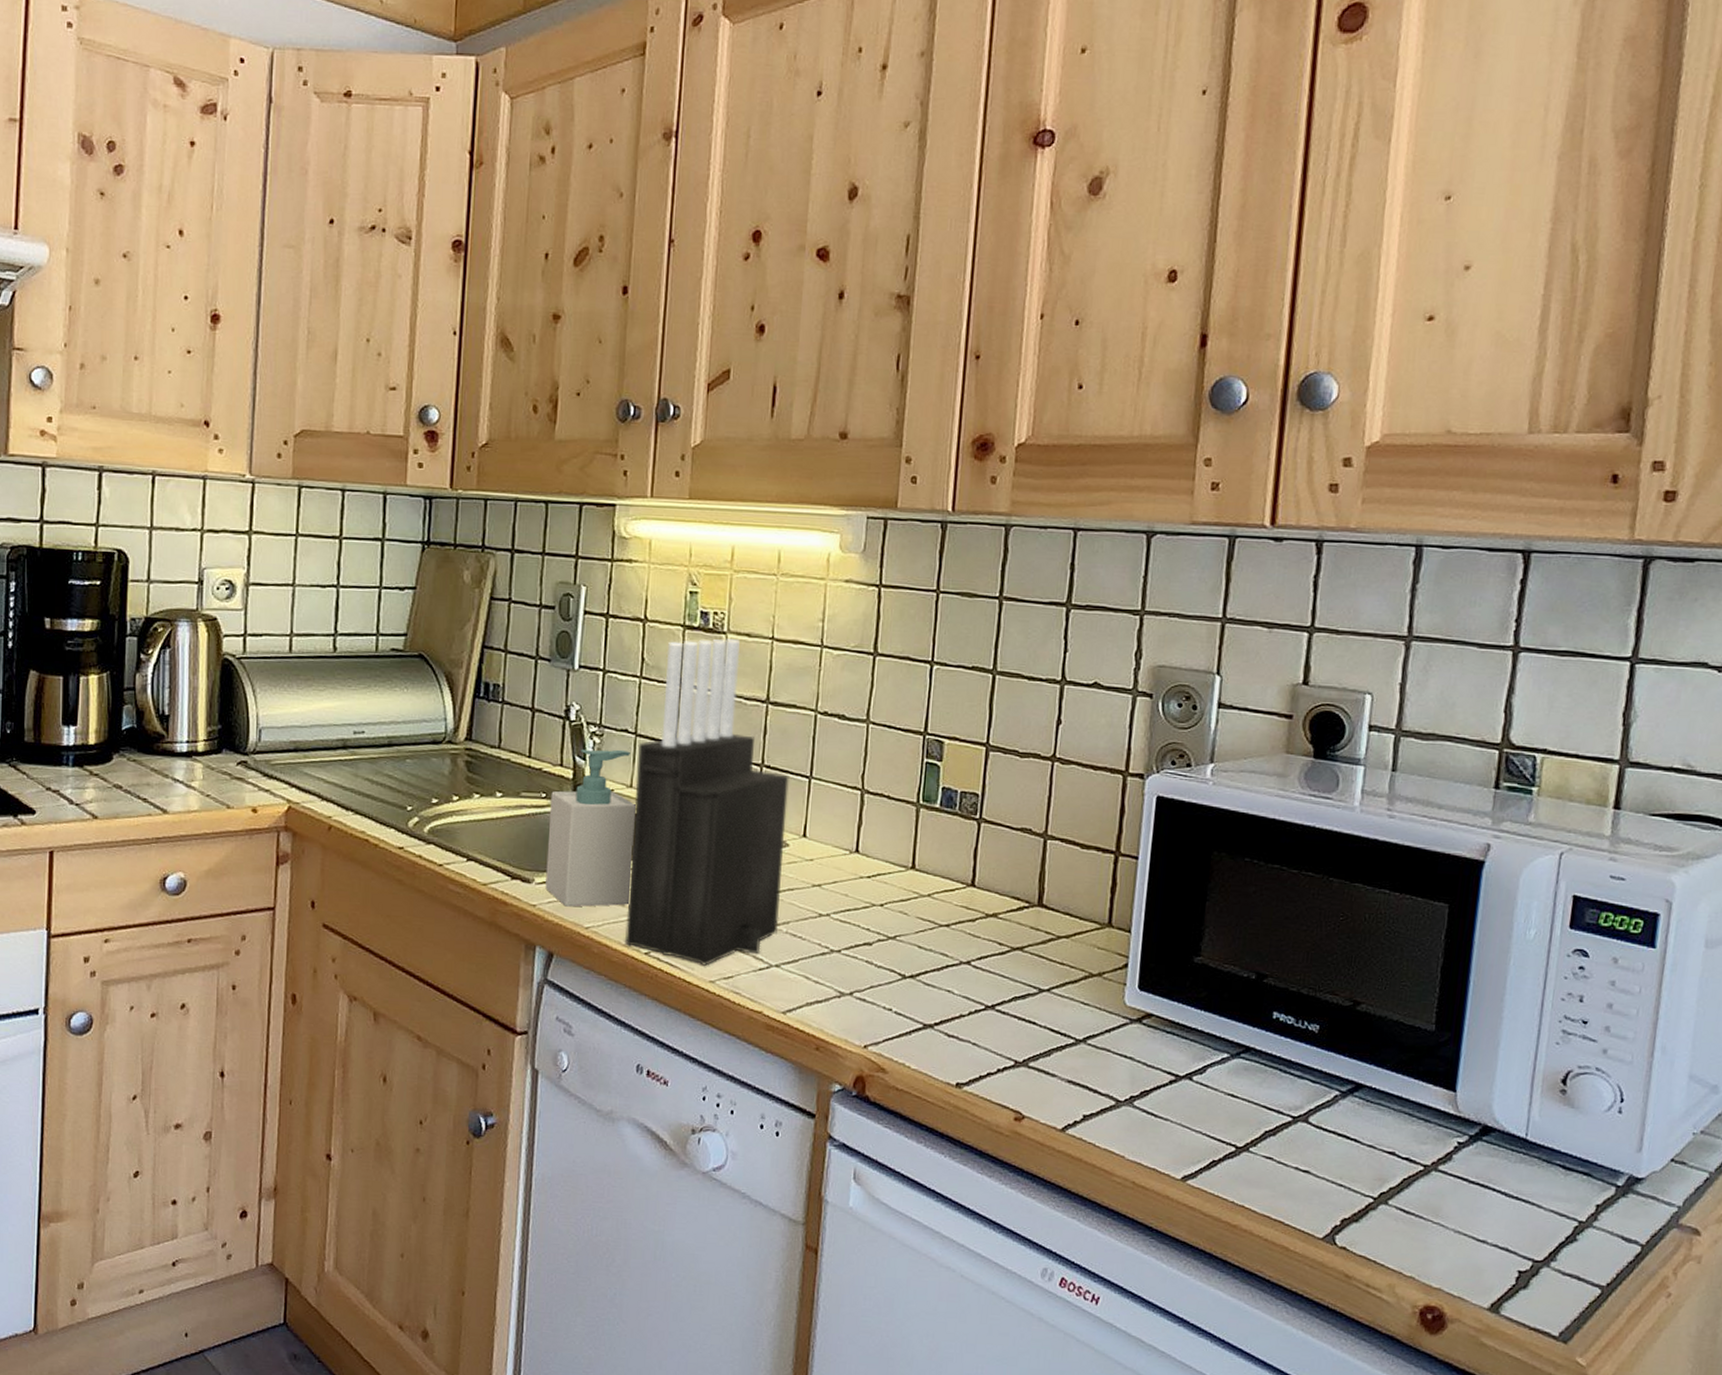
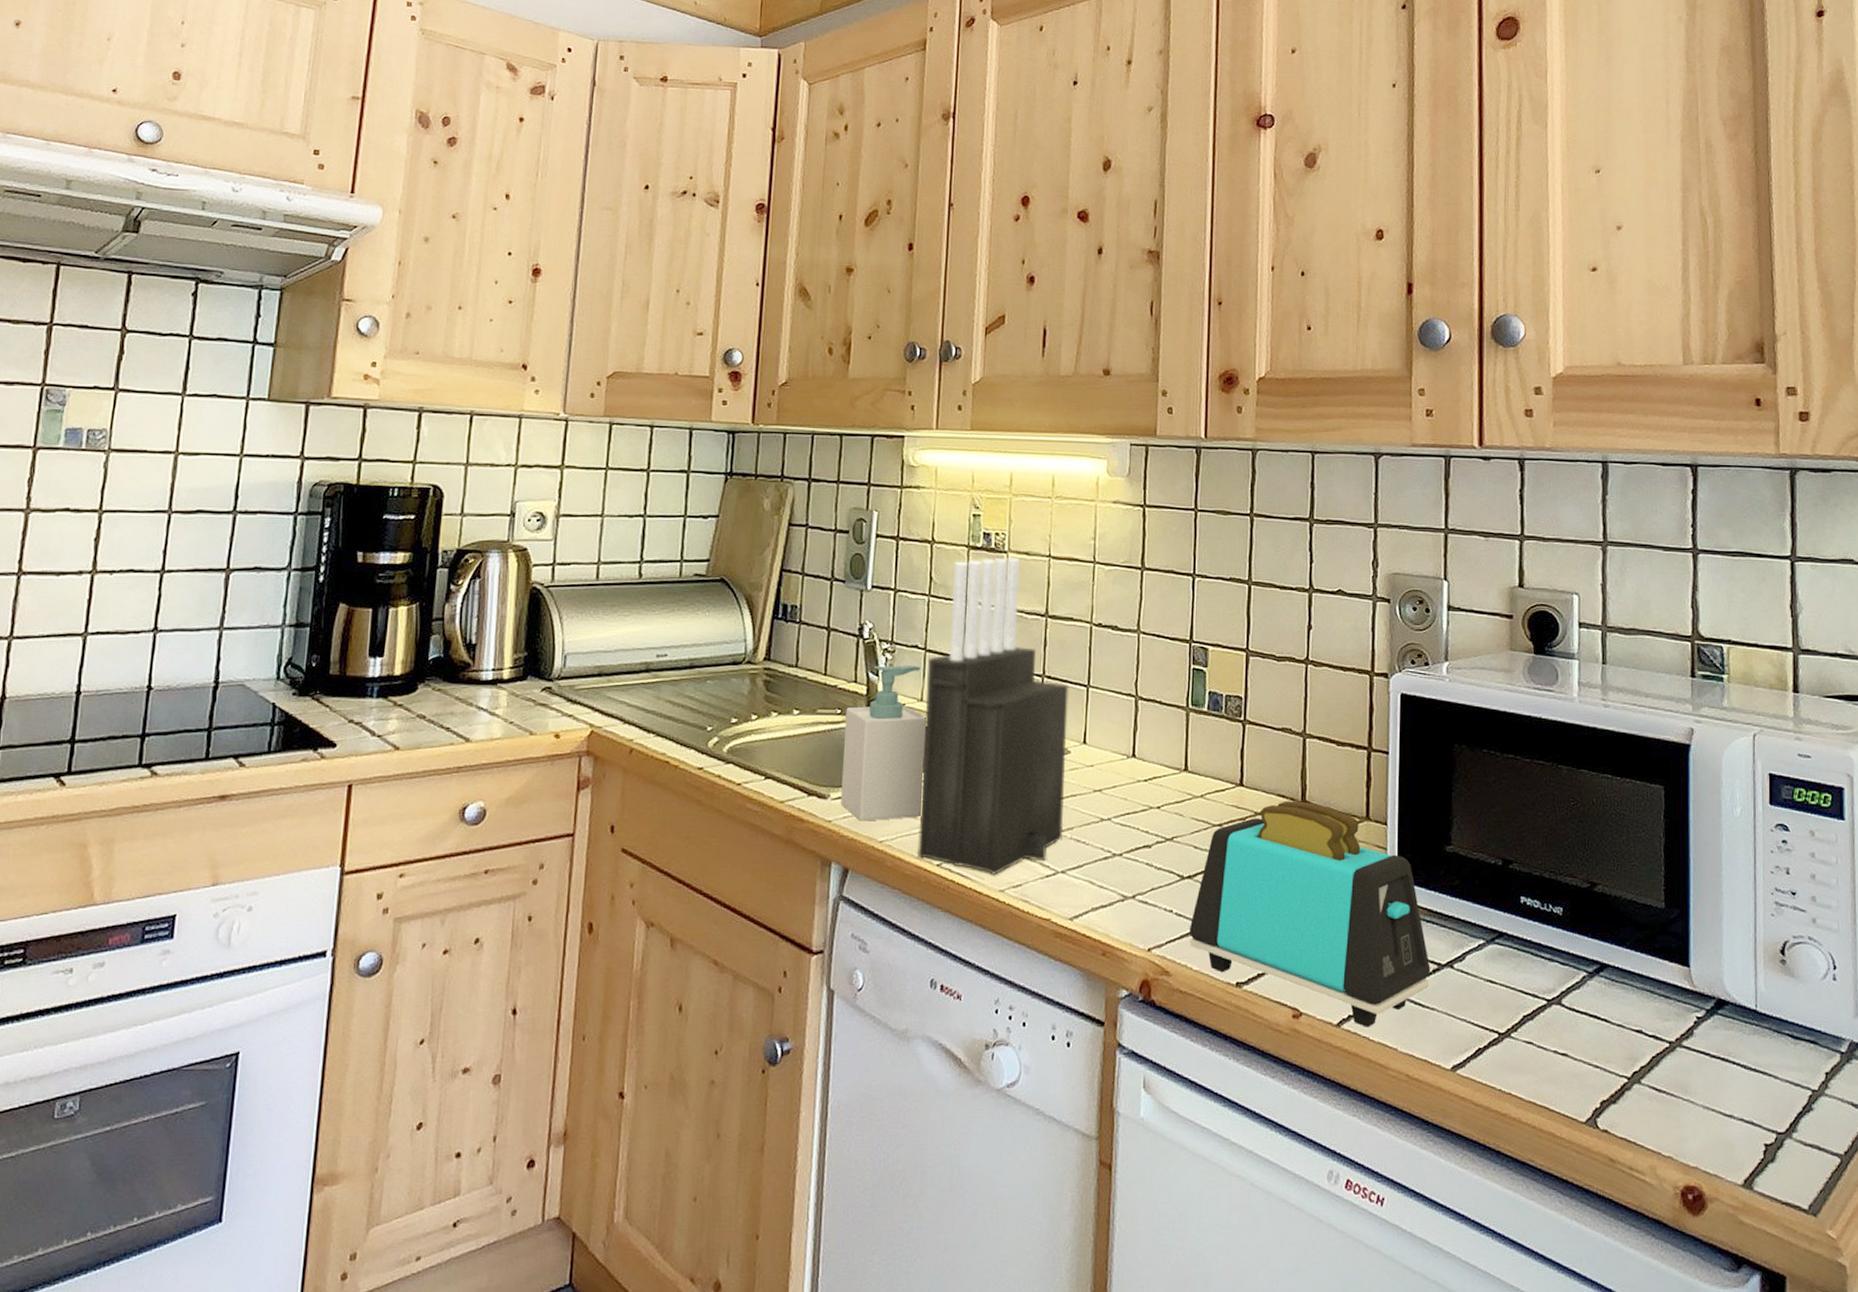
toaster: none [908,903,1167,1134] -> present [1189,801,1430,1027]

